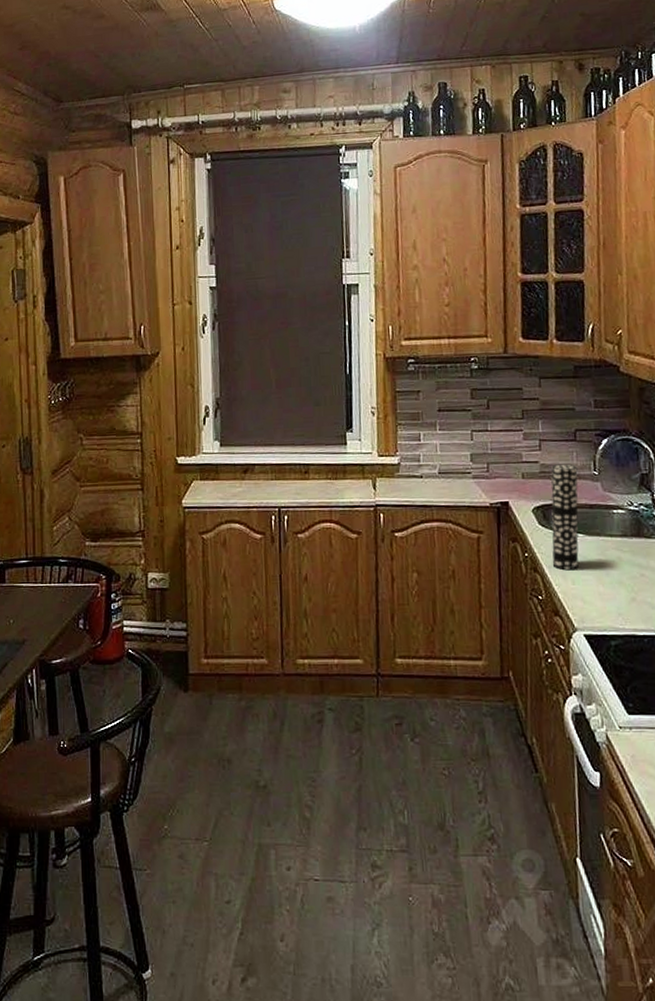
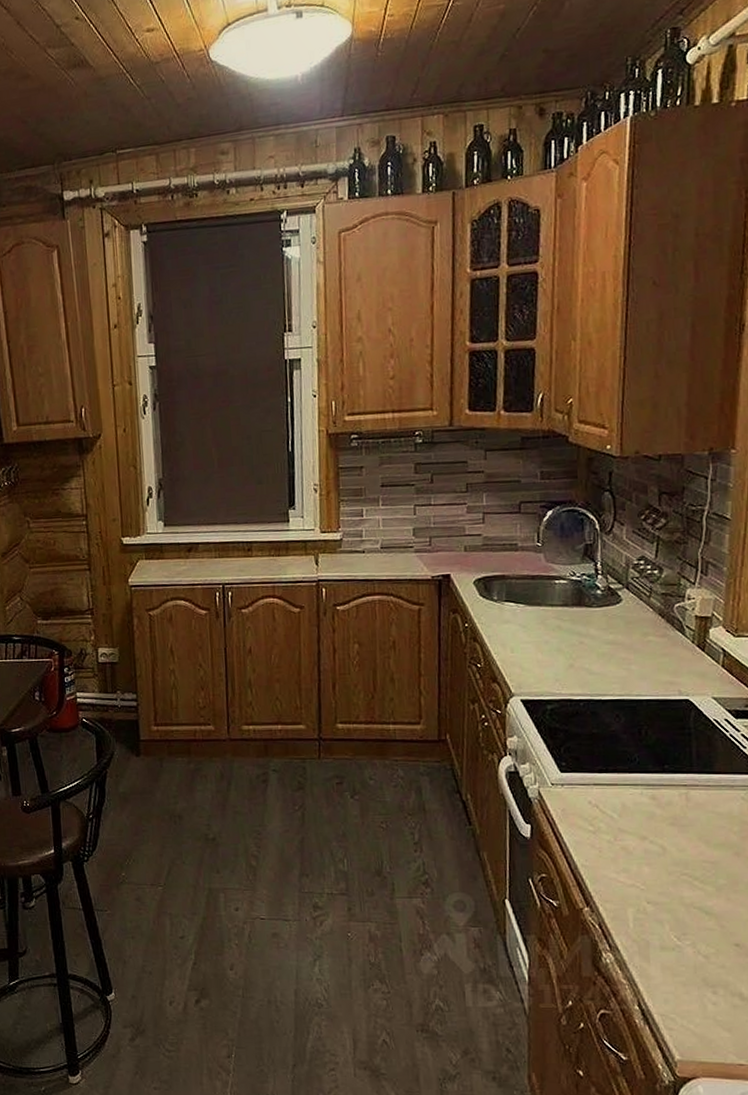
vase: present [551,464,579,570] -> none [492,536,521,639]

